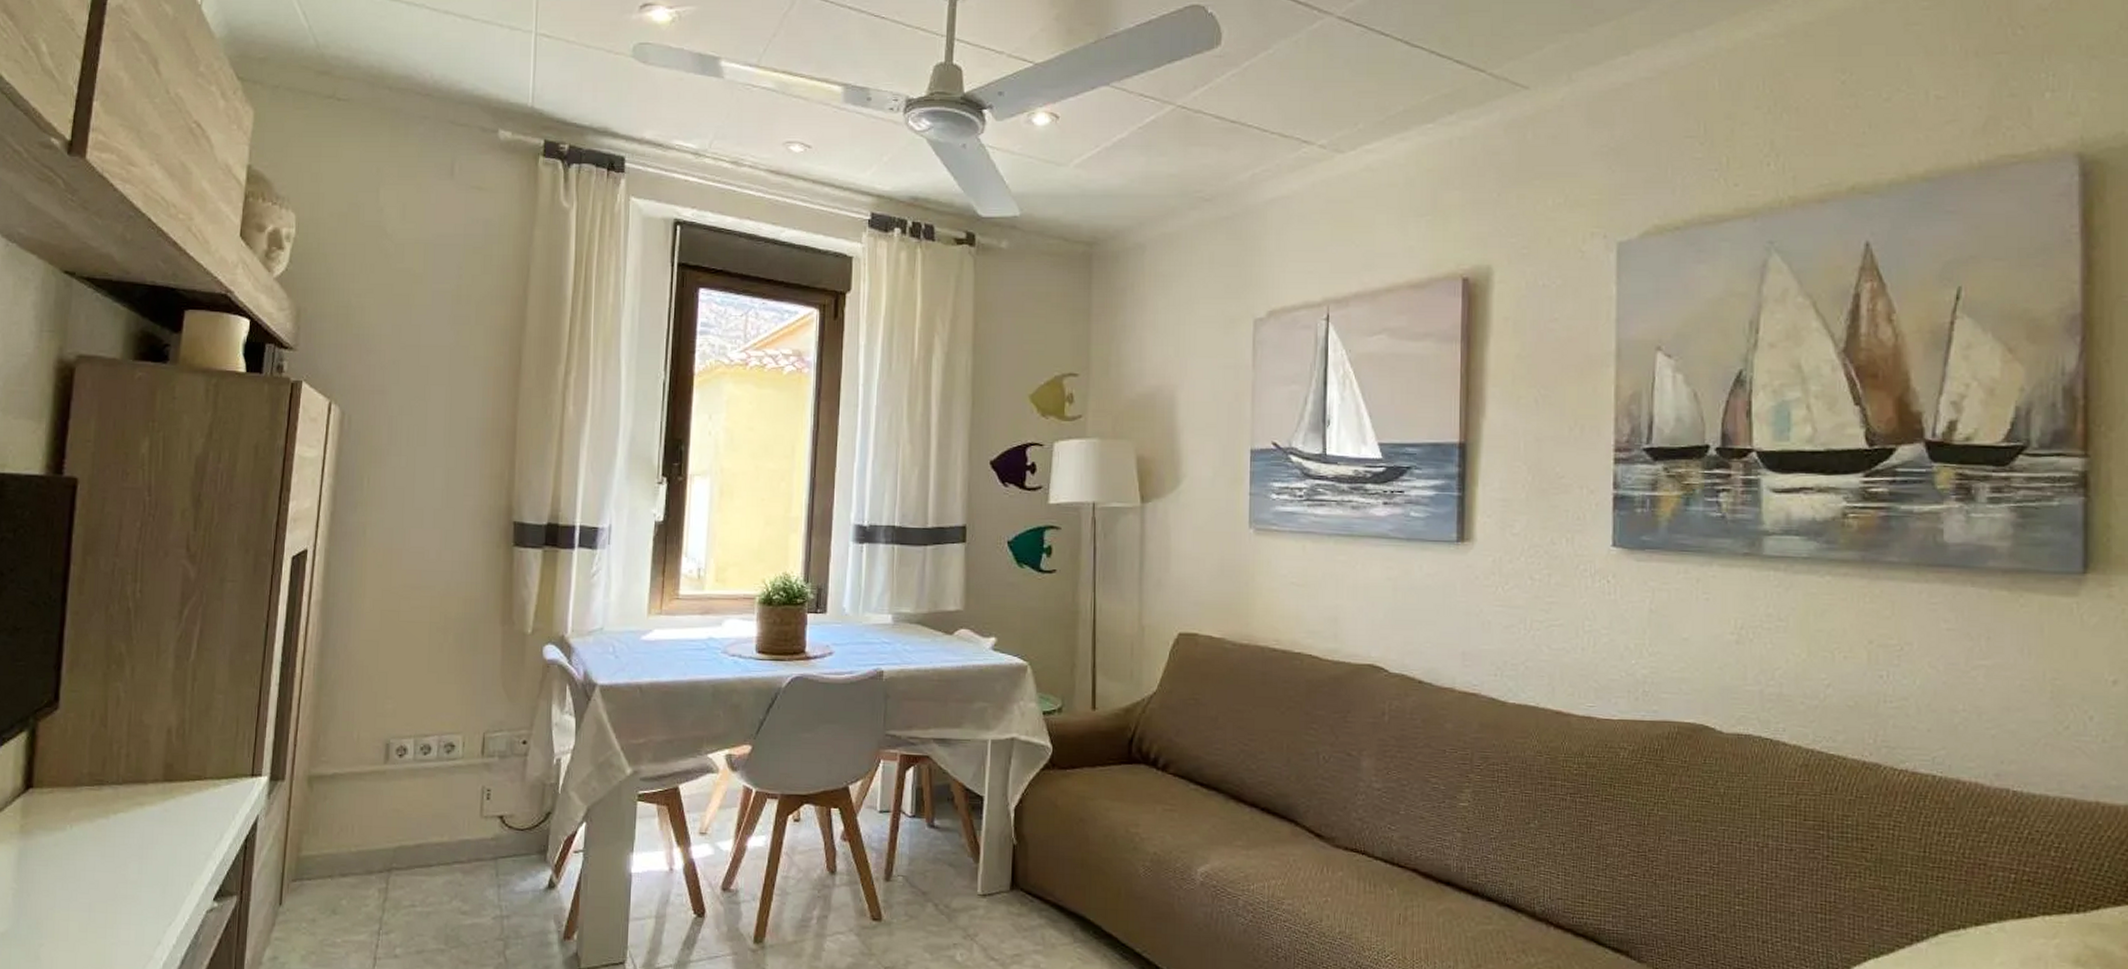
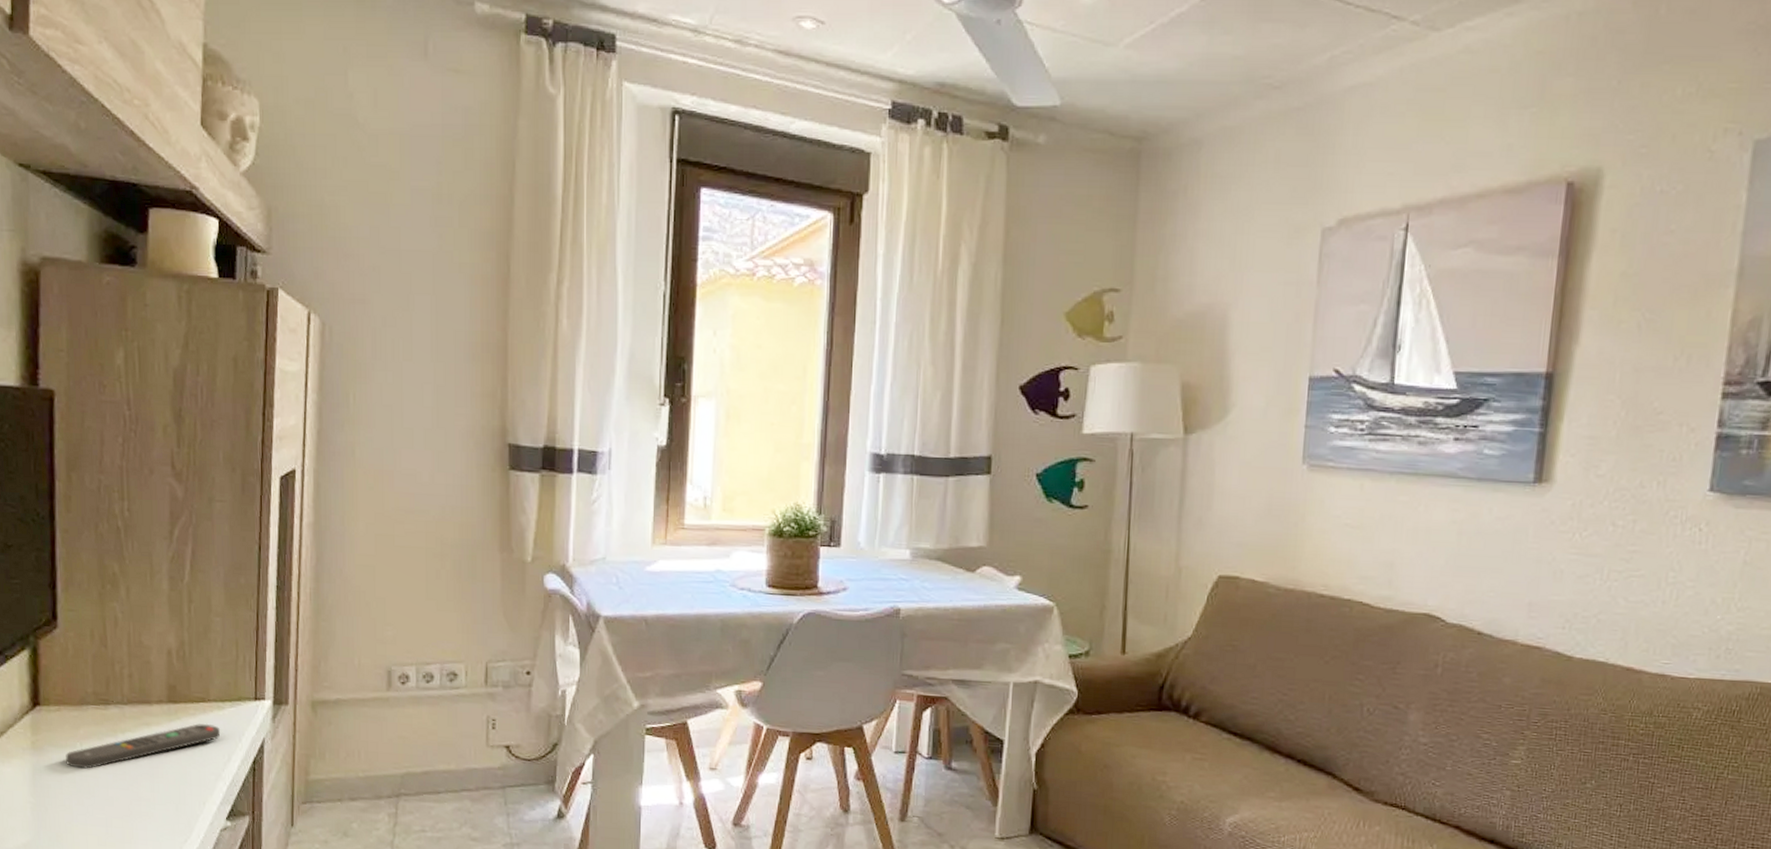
remote control: none [54,801,215,852] -> present [65,723,221,769]

